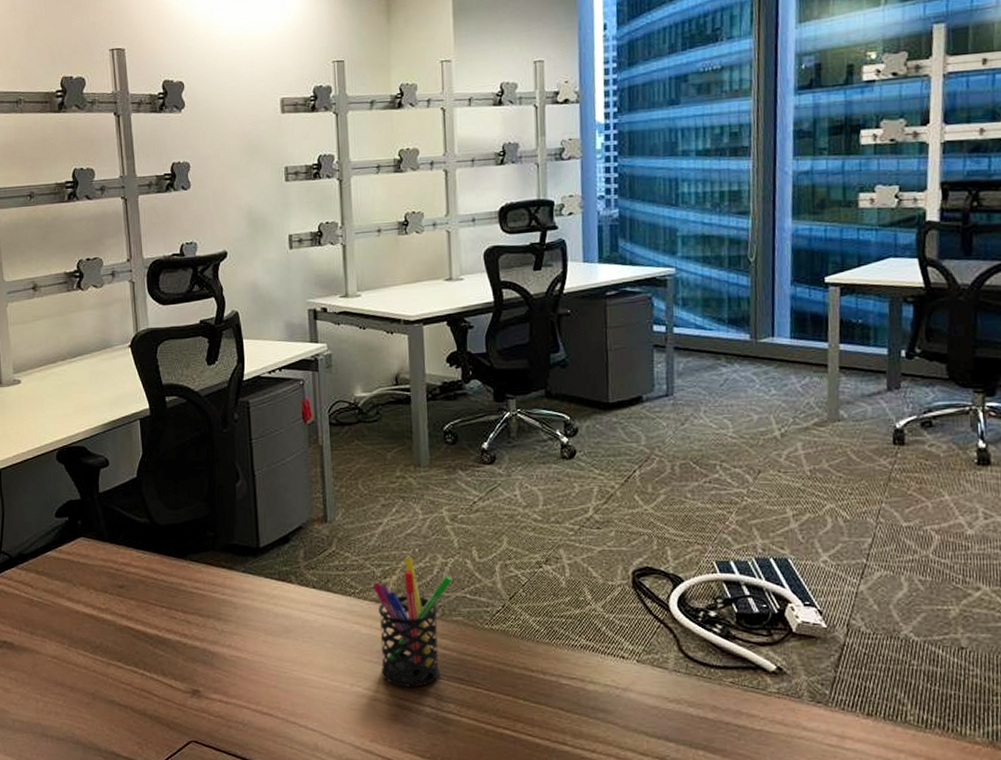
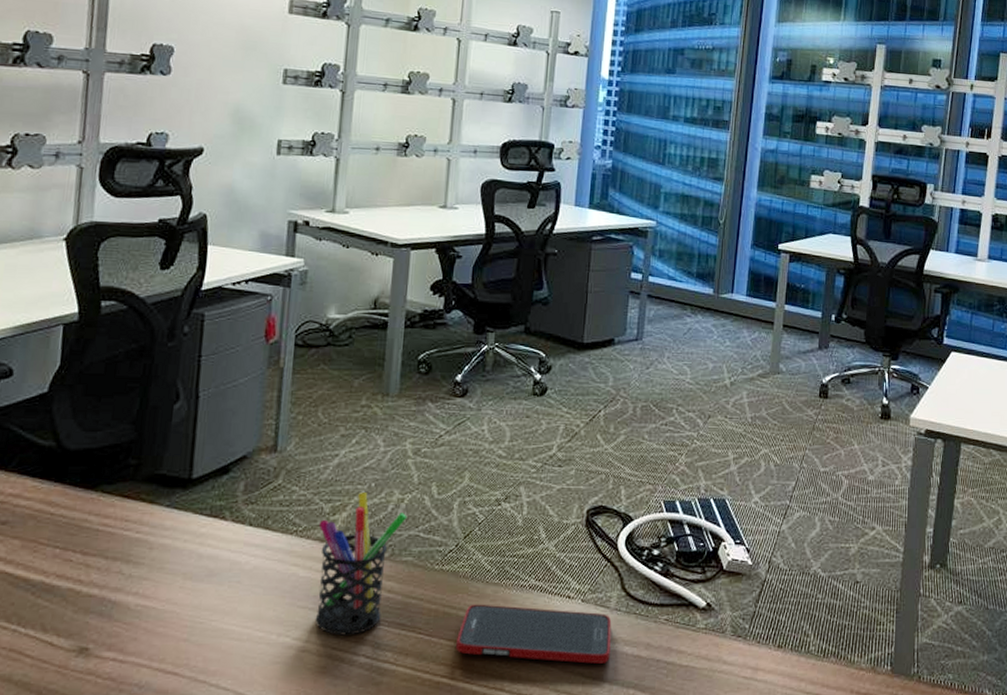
cell phone: none [514,662,674,723] -> present [456,604,612,664]

